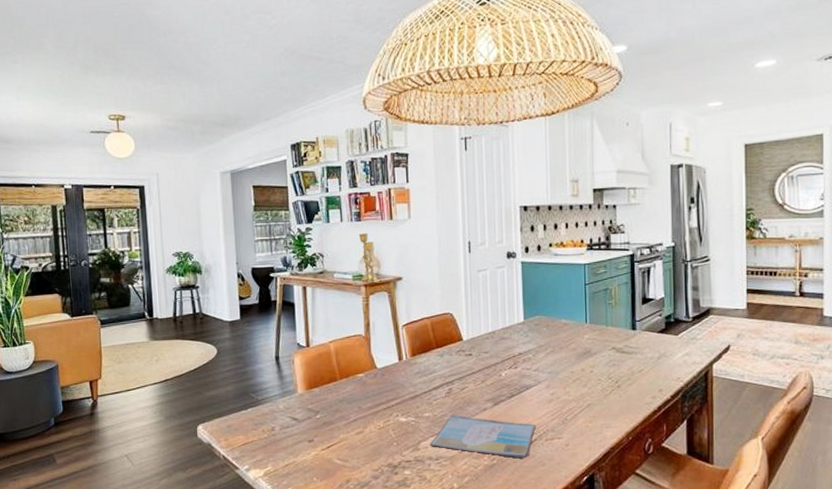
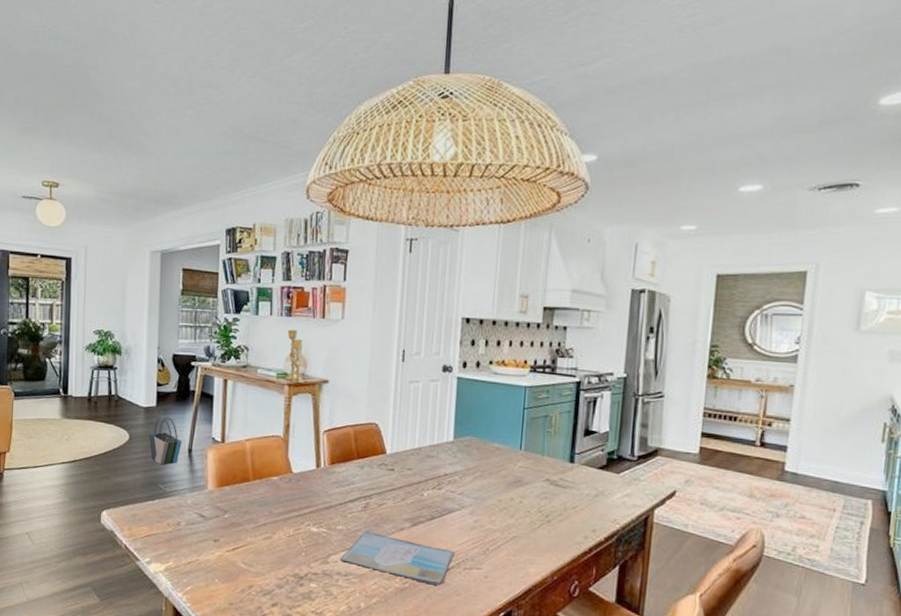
tote bag: none [236,328,269,375] -> present [149,417,182,465]

